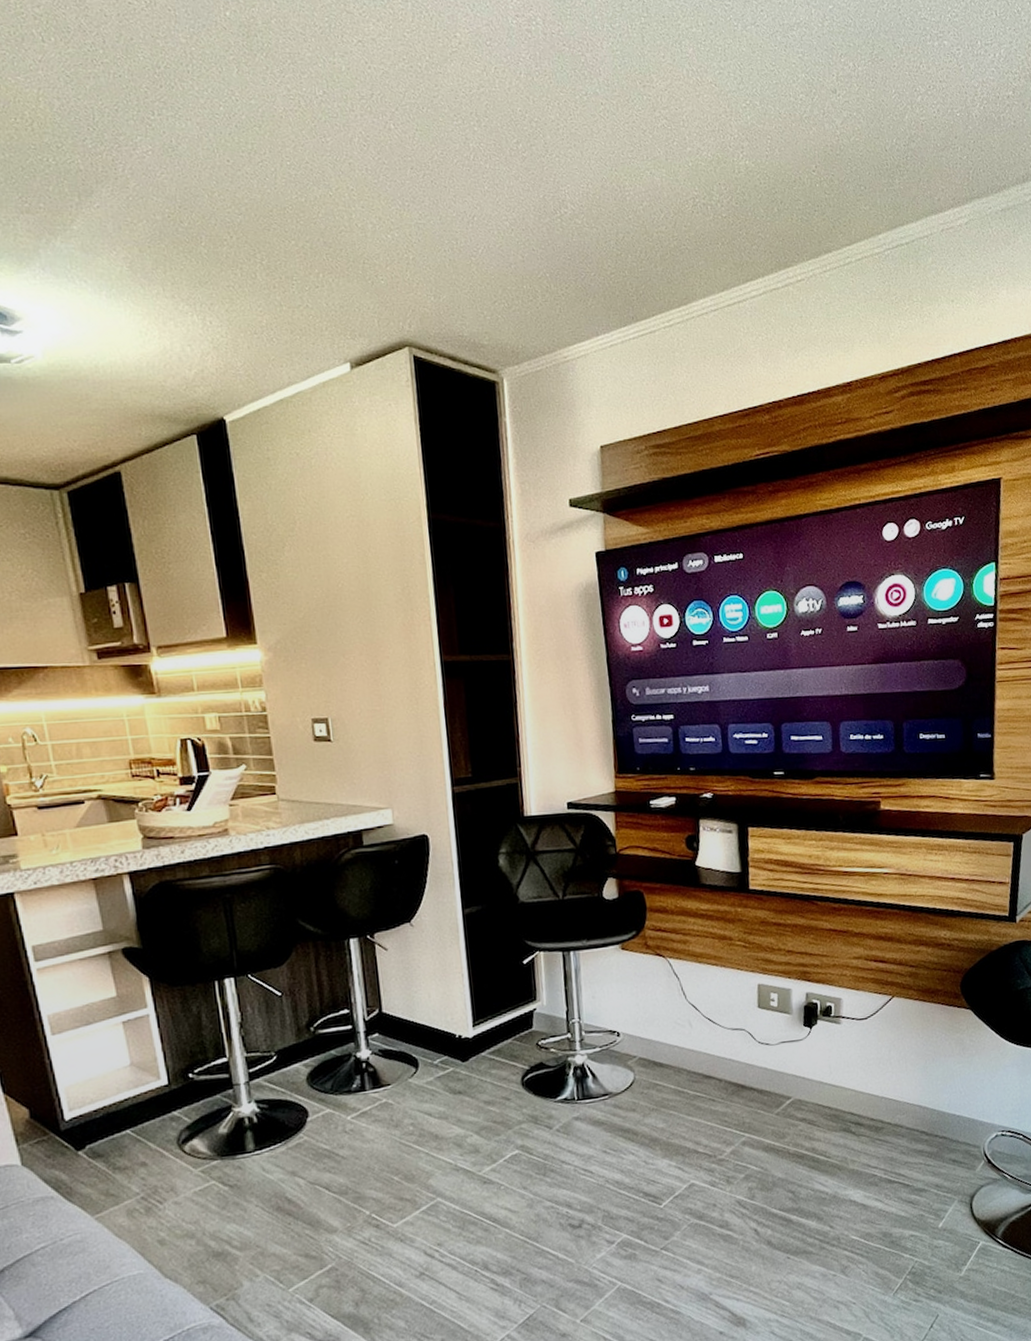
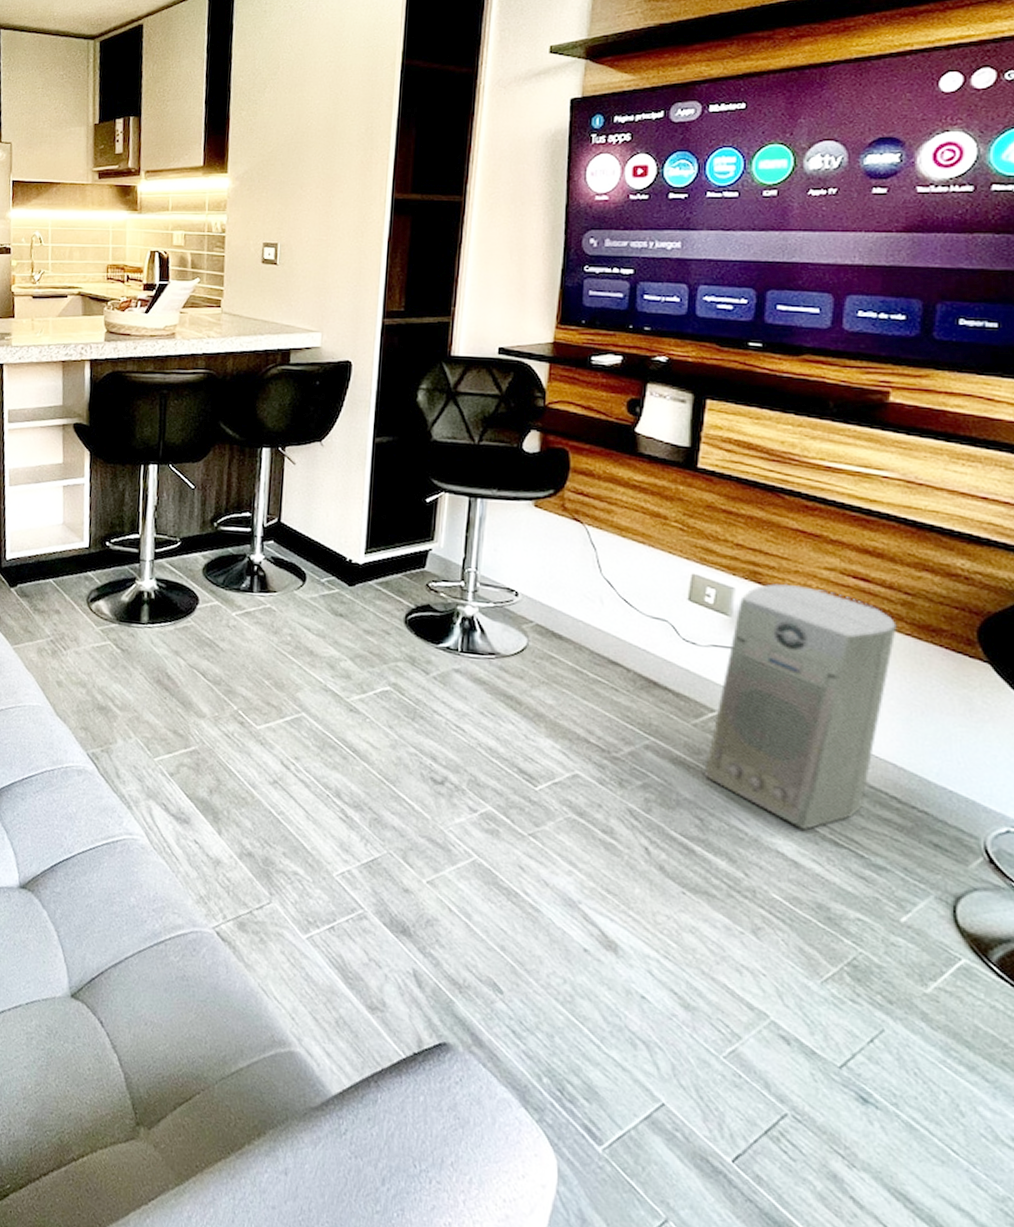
air purifier: none [789,976,909,1177] -> present [704,583,897,829]

